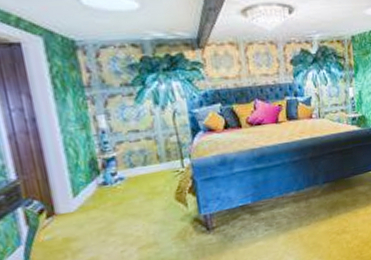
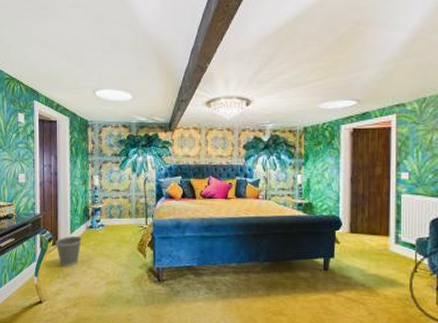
wastebasket: none [50,199,93,243] -> present [55,236,82,267]

